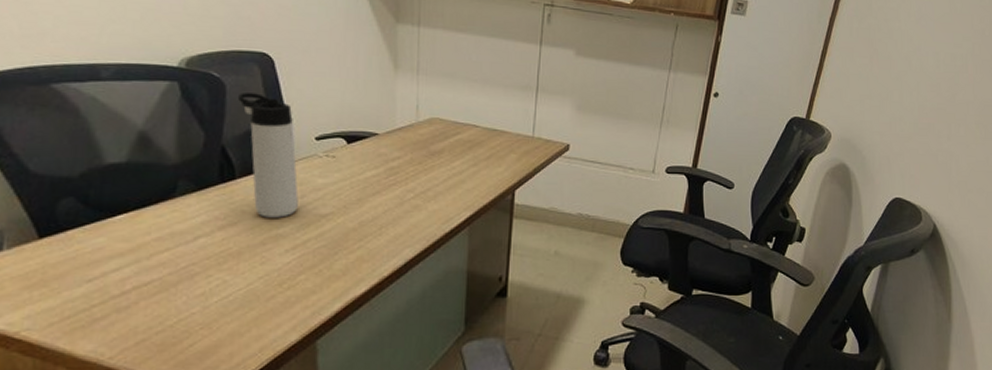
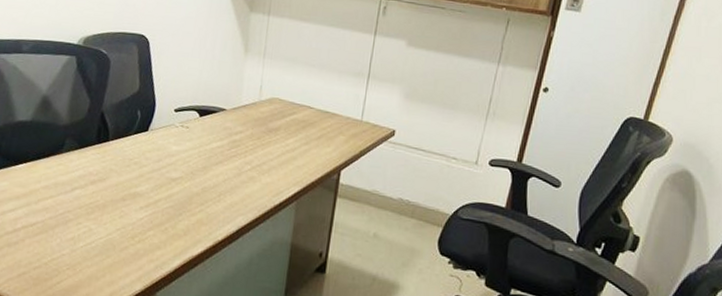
thermos bottle: present [238,93,299,218] -> none [118,68,159,178]

